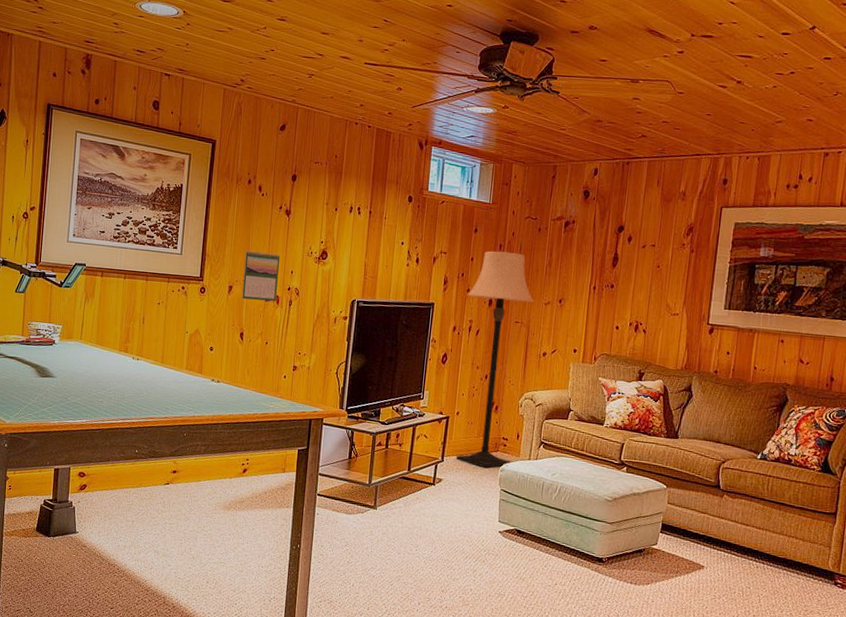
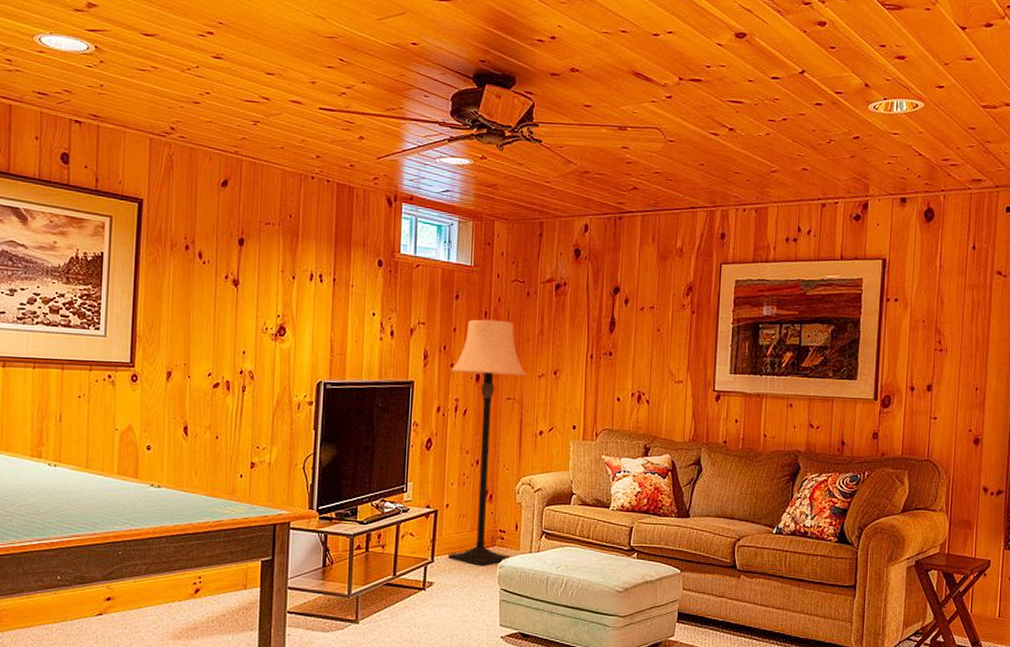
calendar: present [242,251,280,302] -> none [184,329,228,388]

